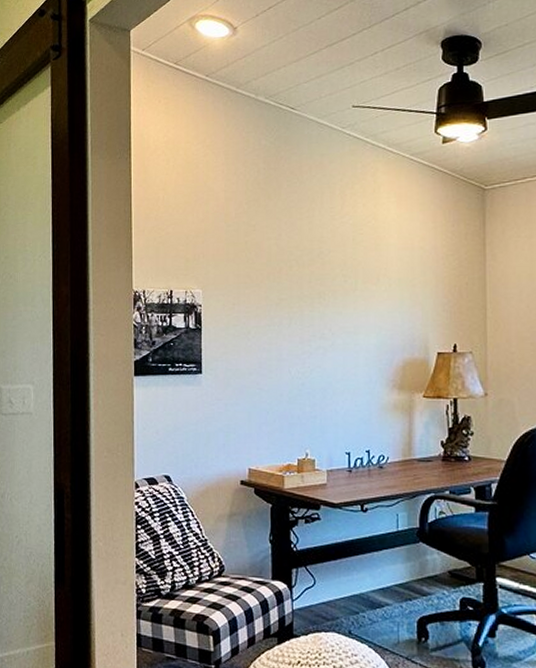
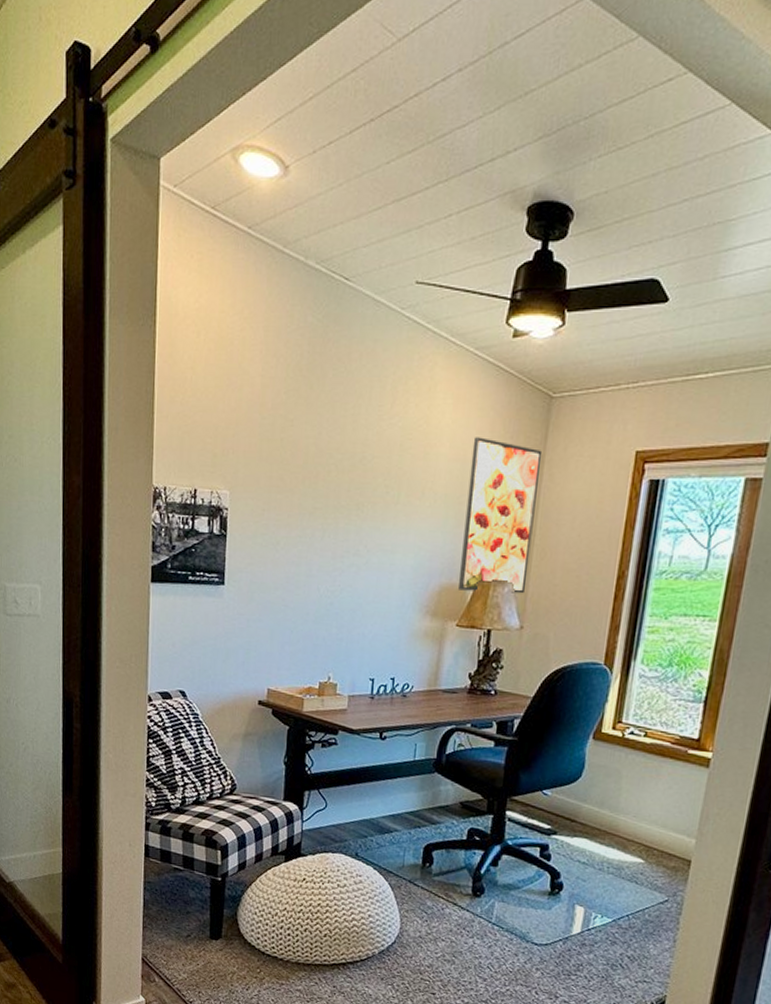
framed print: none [418,227,485,364] -> present [459,437,543,594]

